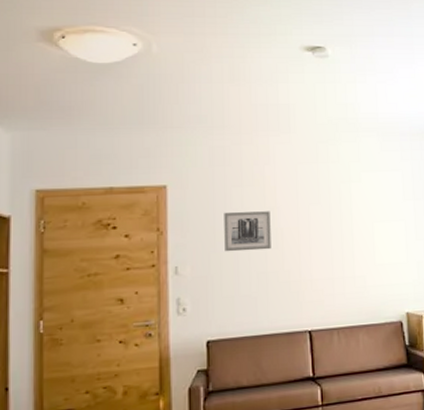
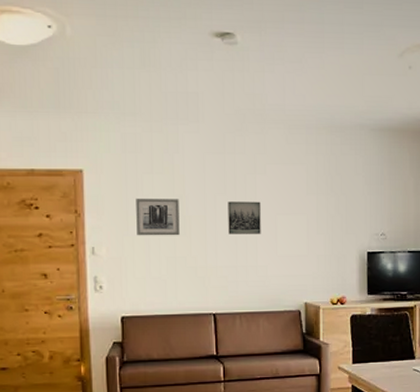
wall art: none [322,210,358,245] -> present [228,201,261,234]

